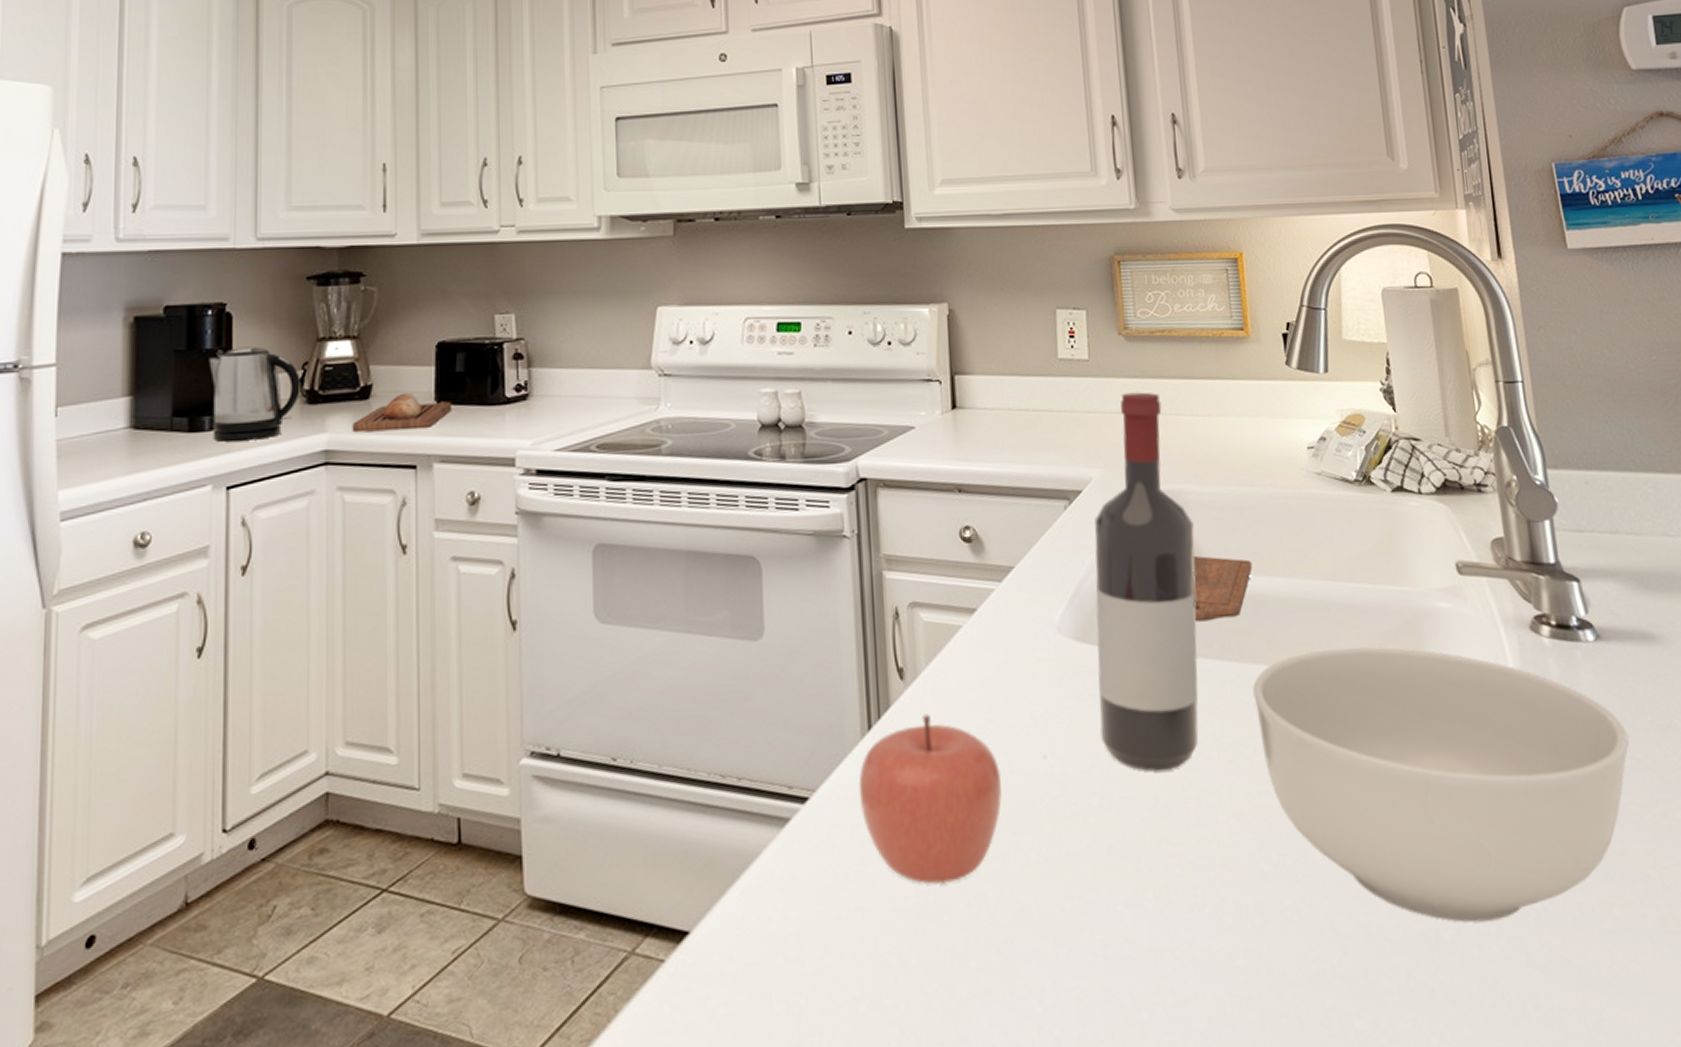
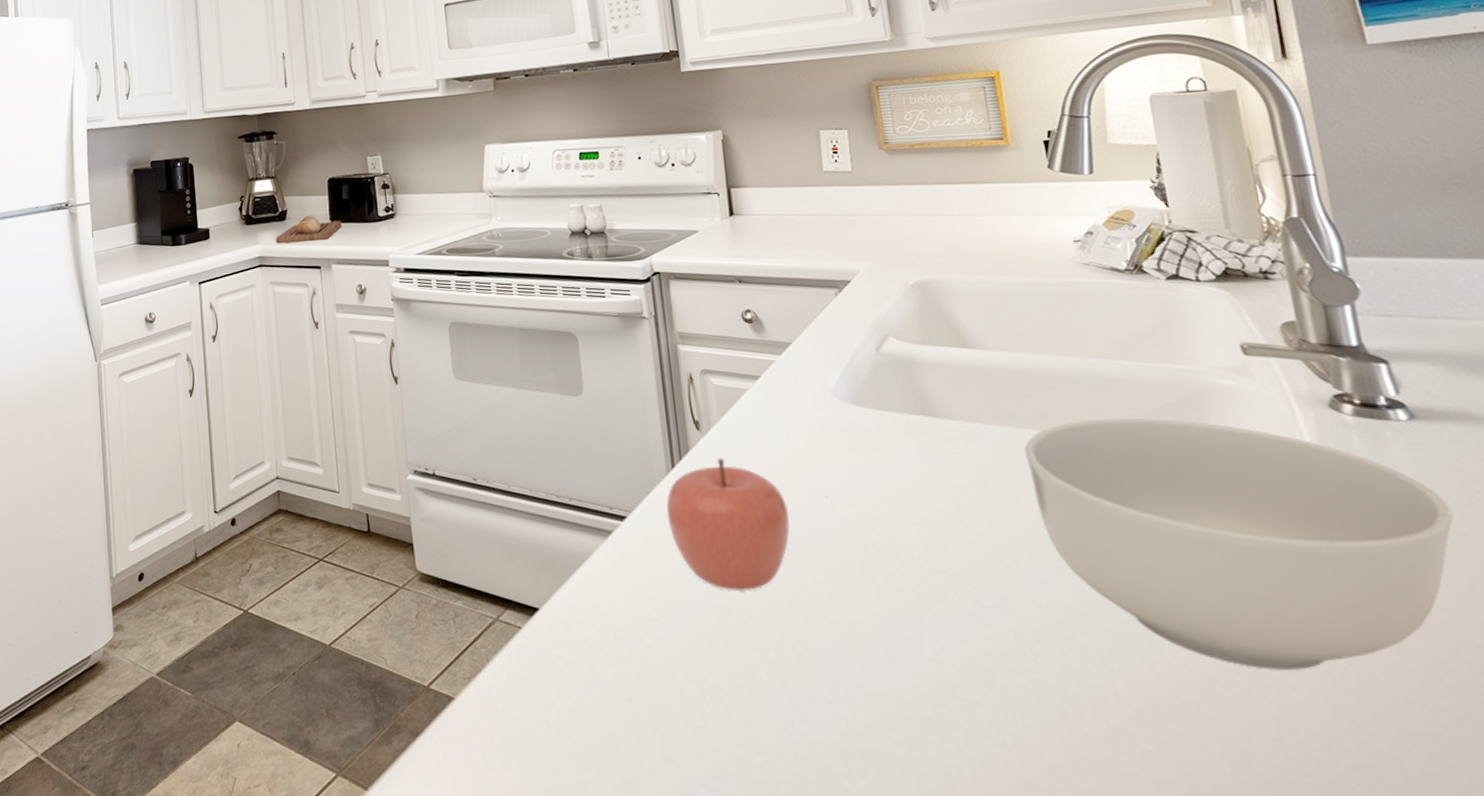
kettle: present [208,347,300,442] -> none [181,186,240,252]
wine bottle: present [1094,392,1199,772] -> none [863,197,972,515]
cutting board: present [1192,556,1253,622] -> none [960,336,1021,392]

